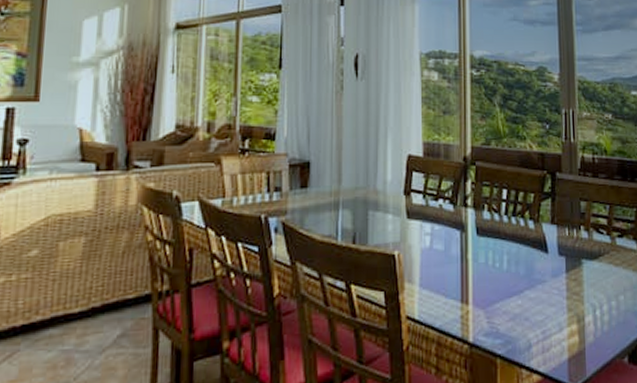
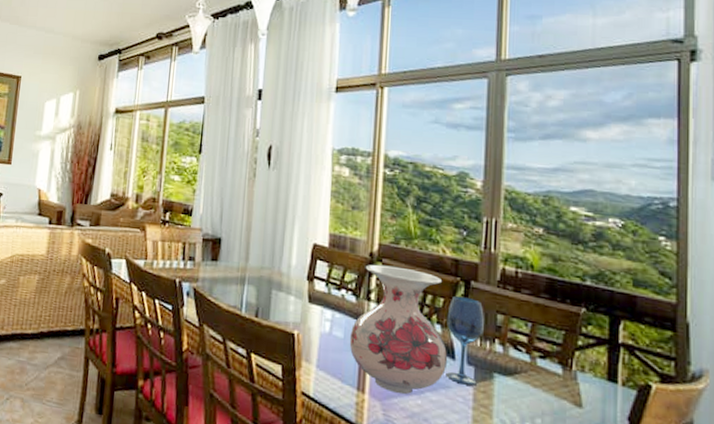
vase: none [450,168,542,298] -> present [349,264,448,395]
wineglass: none [538,189,570,276] -> present [446,295,484,386]

